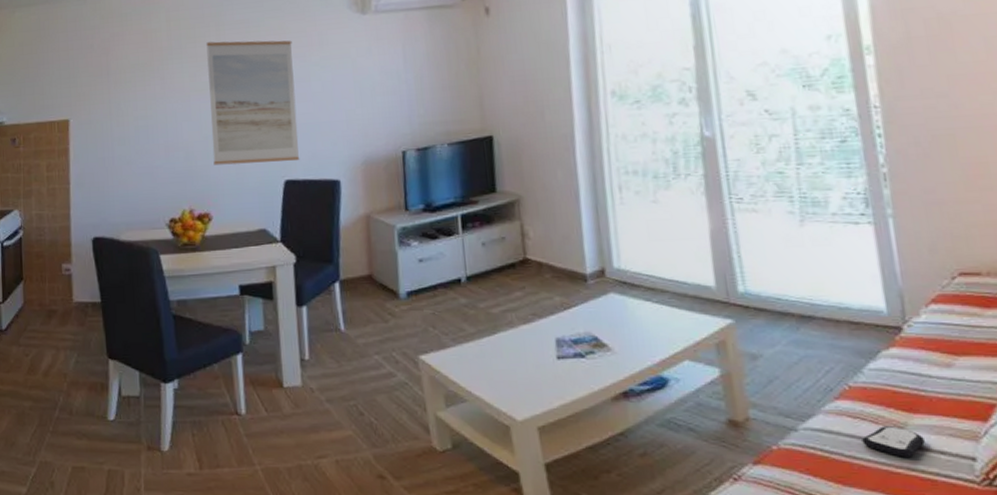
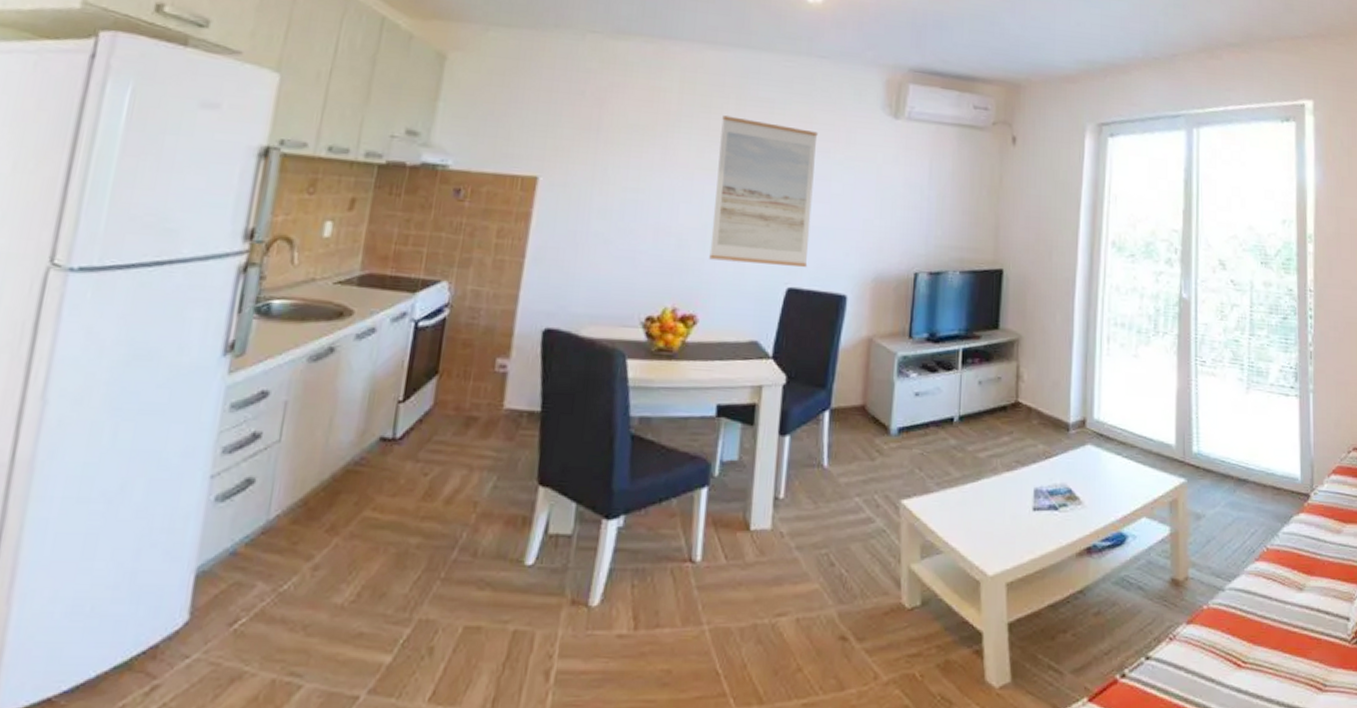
remote control: present [862,426,925,457] -> none [1272,587,1316,617]

